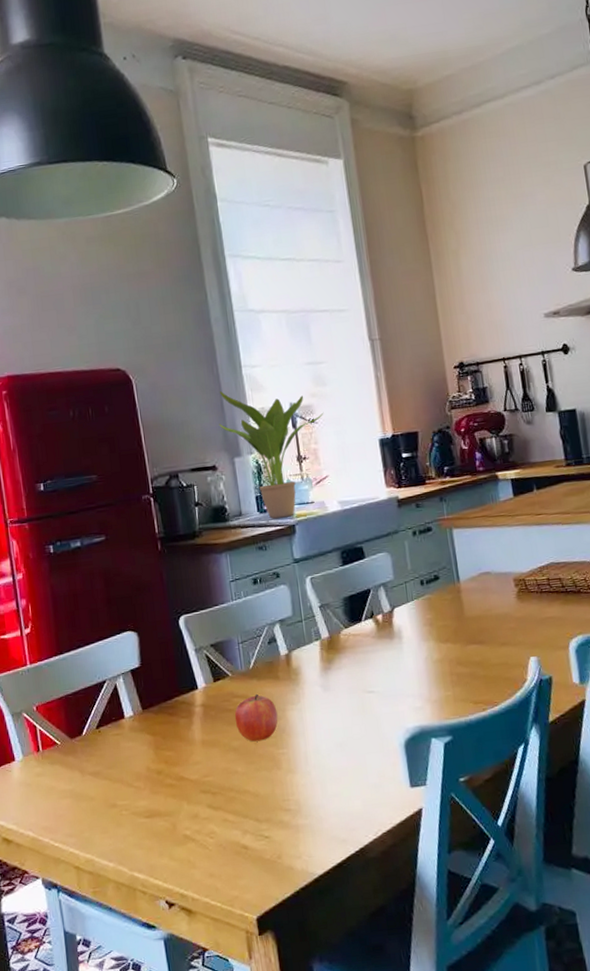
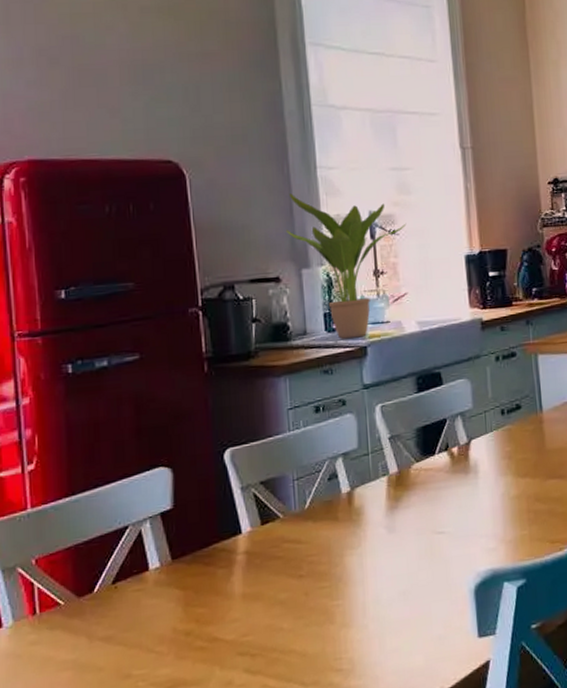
fruit: present [234,693,278,742] -> none [283,537,335,593]

